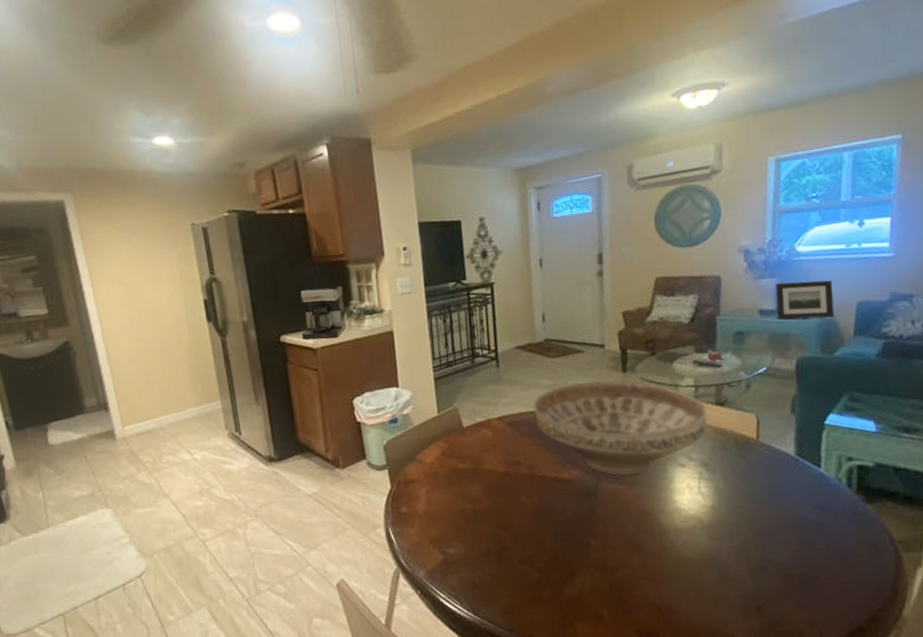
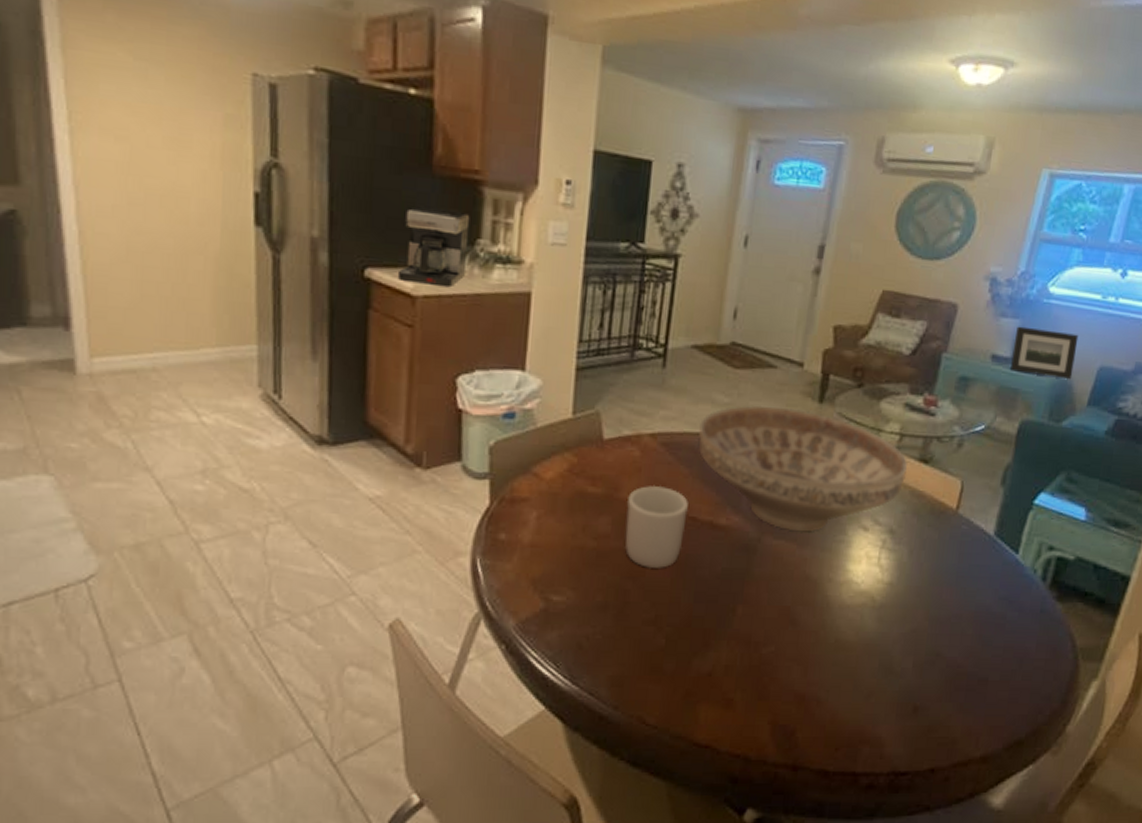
mug: none [489,455,538,519] -> present [624,485,688,568]

